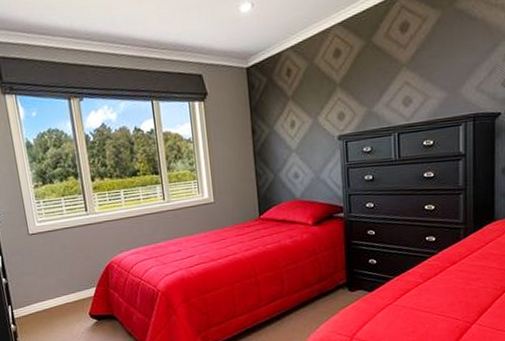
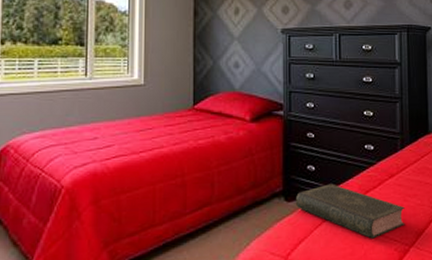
book: none [358,273,467,319] -> present [295,183,405,239]

